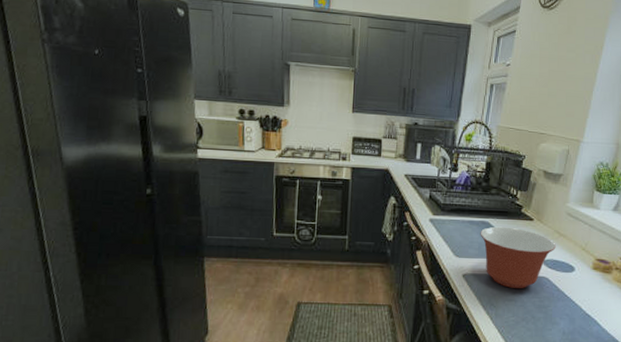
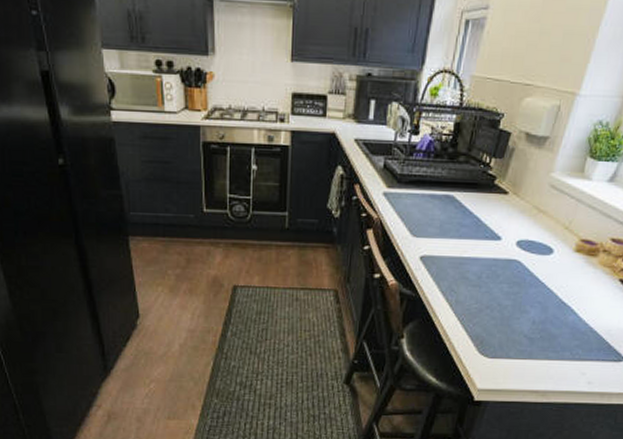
mixing bowl: present [480,226,556,288] -> none [442,201,533,273]

